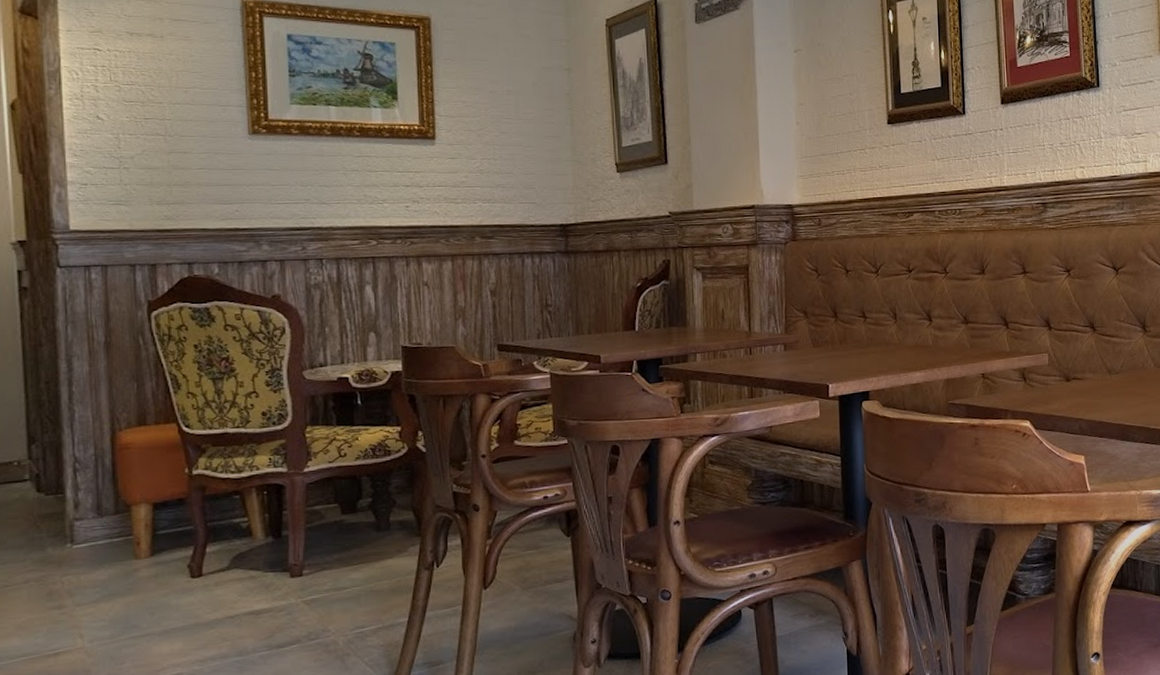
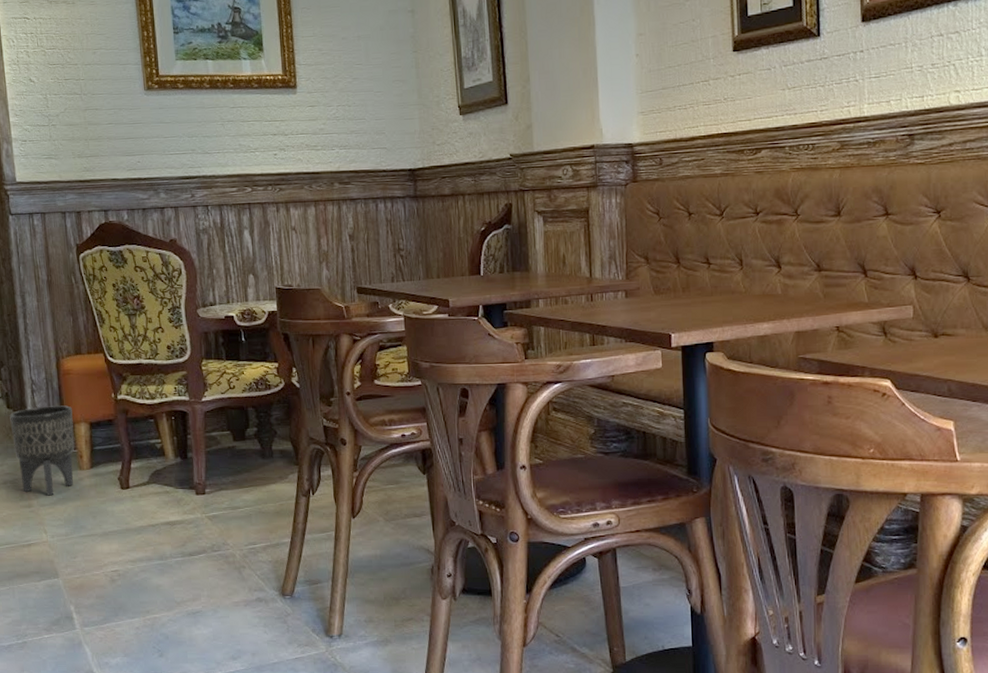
planter: none [39,485,131,593] -> present [9,405,75,496]

